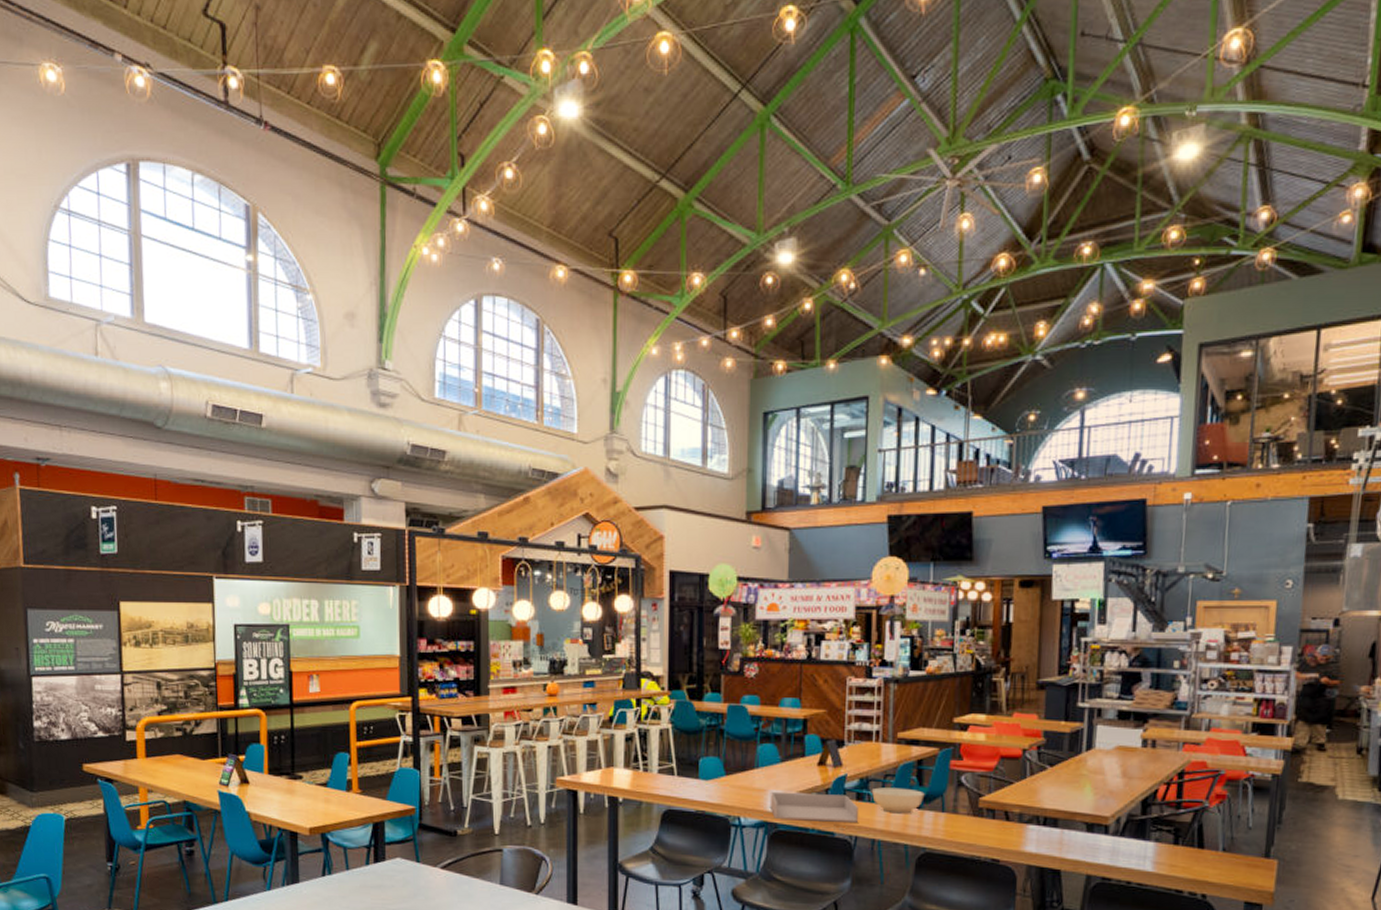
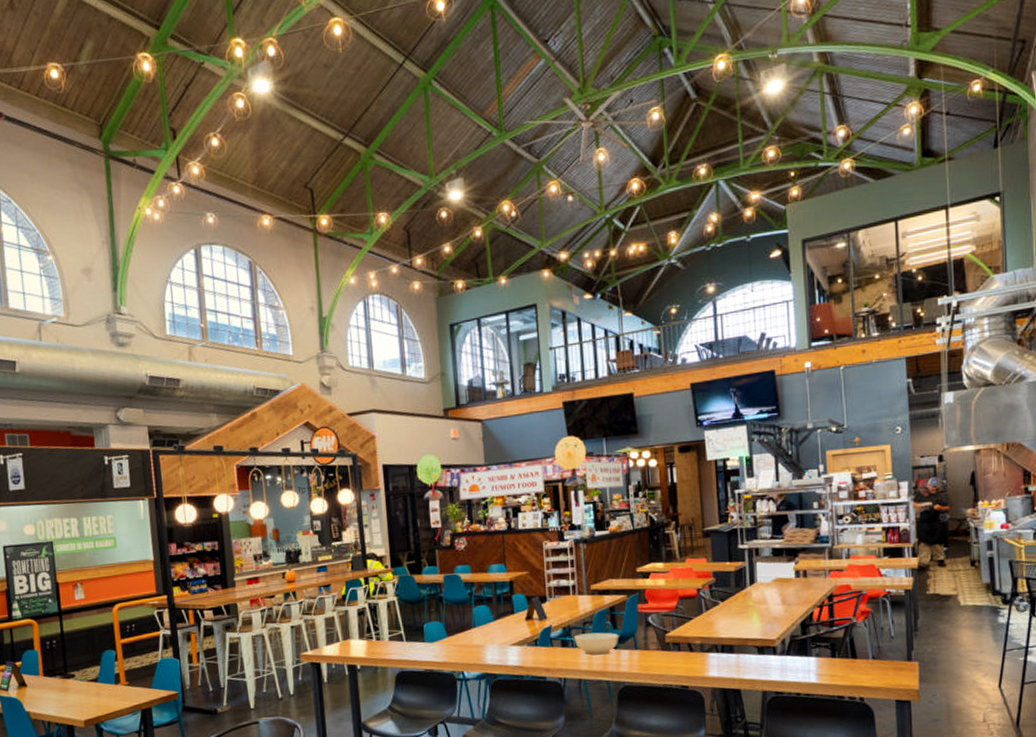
tray: present [769,791,858,823] -> none [487,643,565,671]

